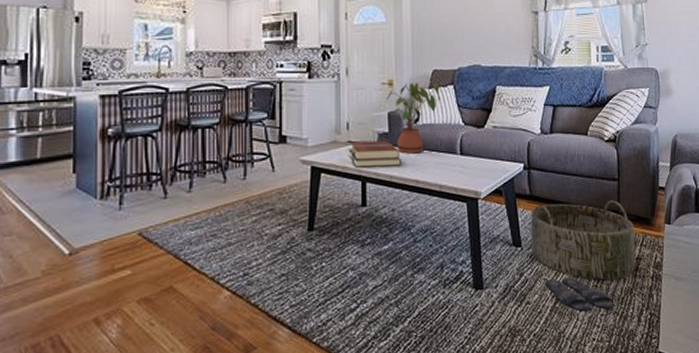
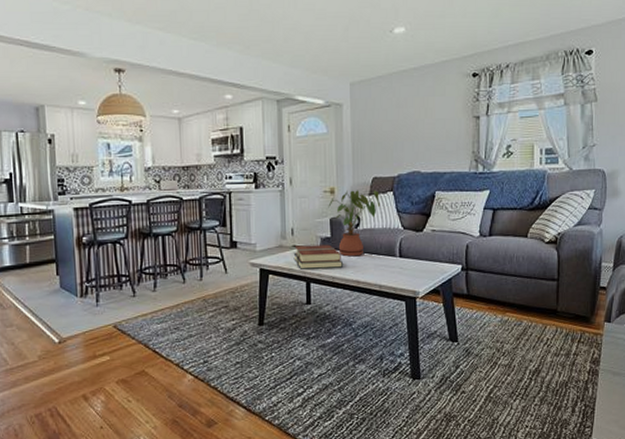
basket: present [531,200,635,281] -> none [468,299,572,374]
slippers: present [545,277,613,312] -> none [480,370,548,402]

